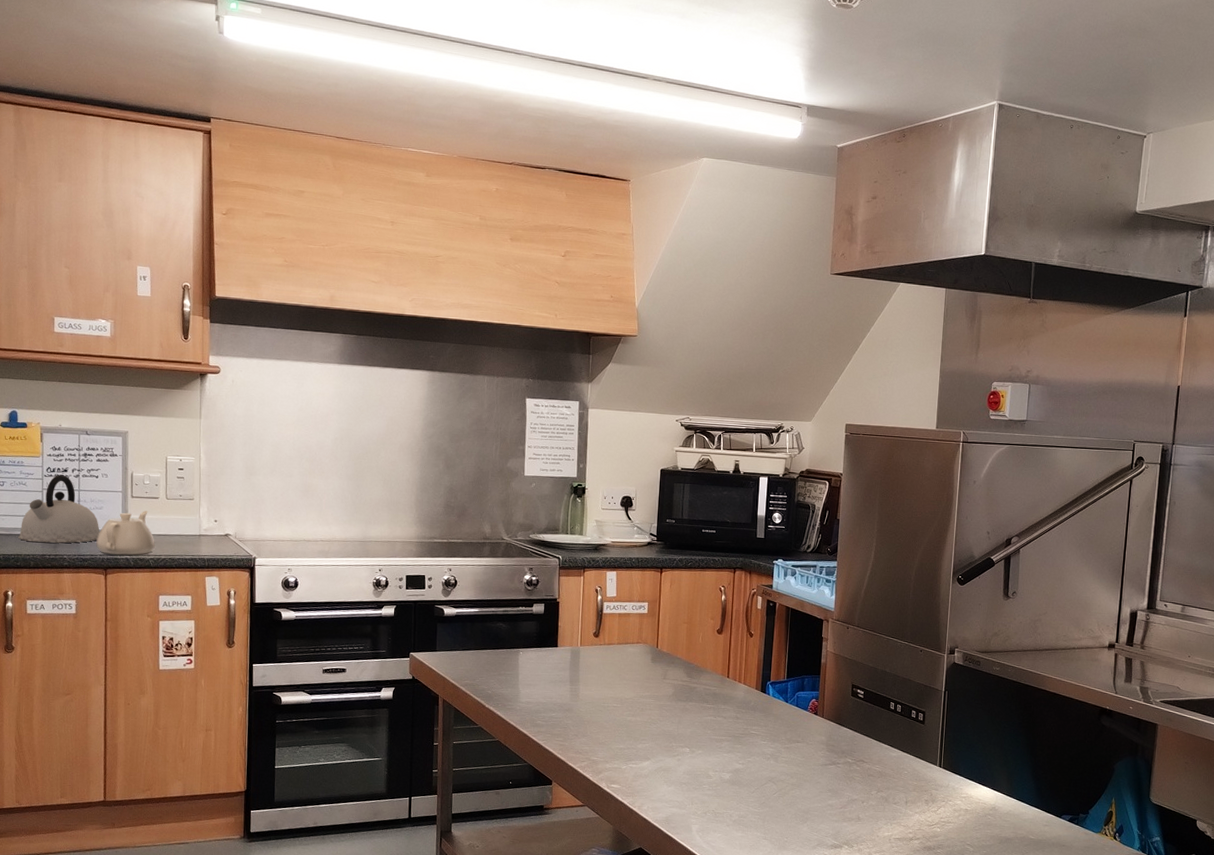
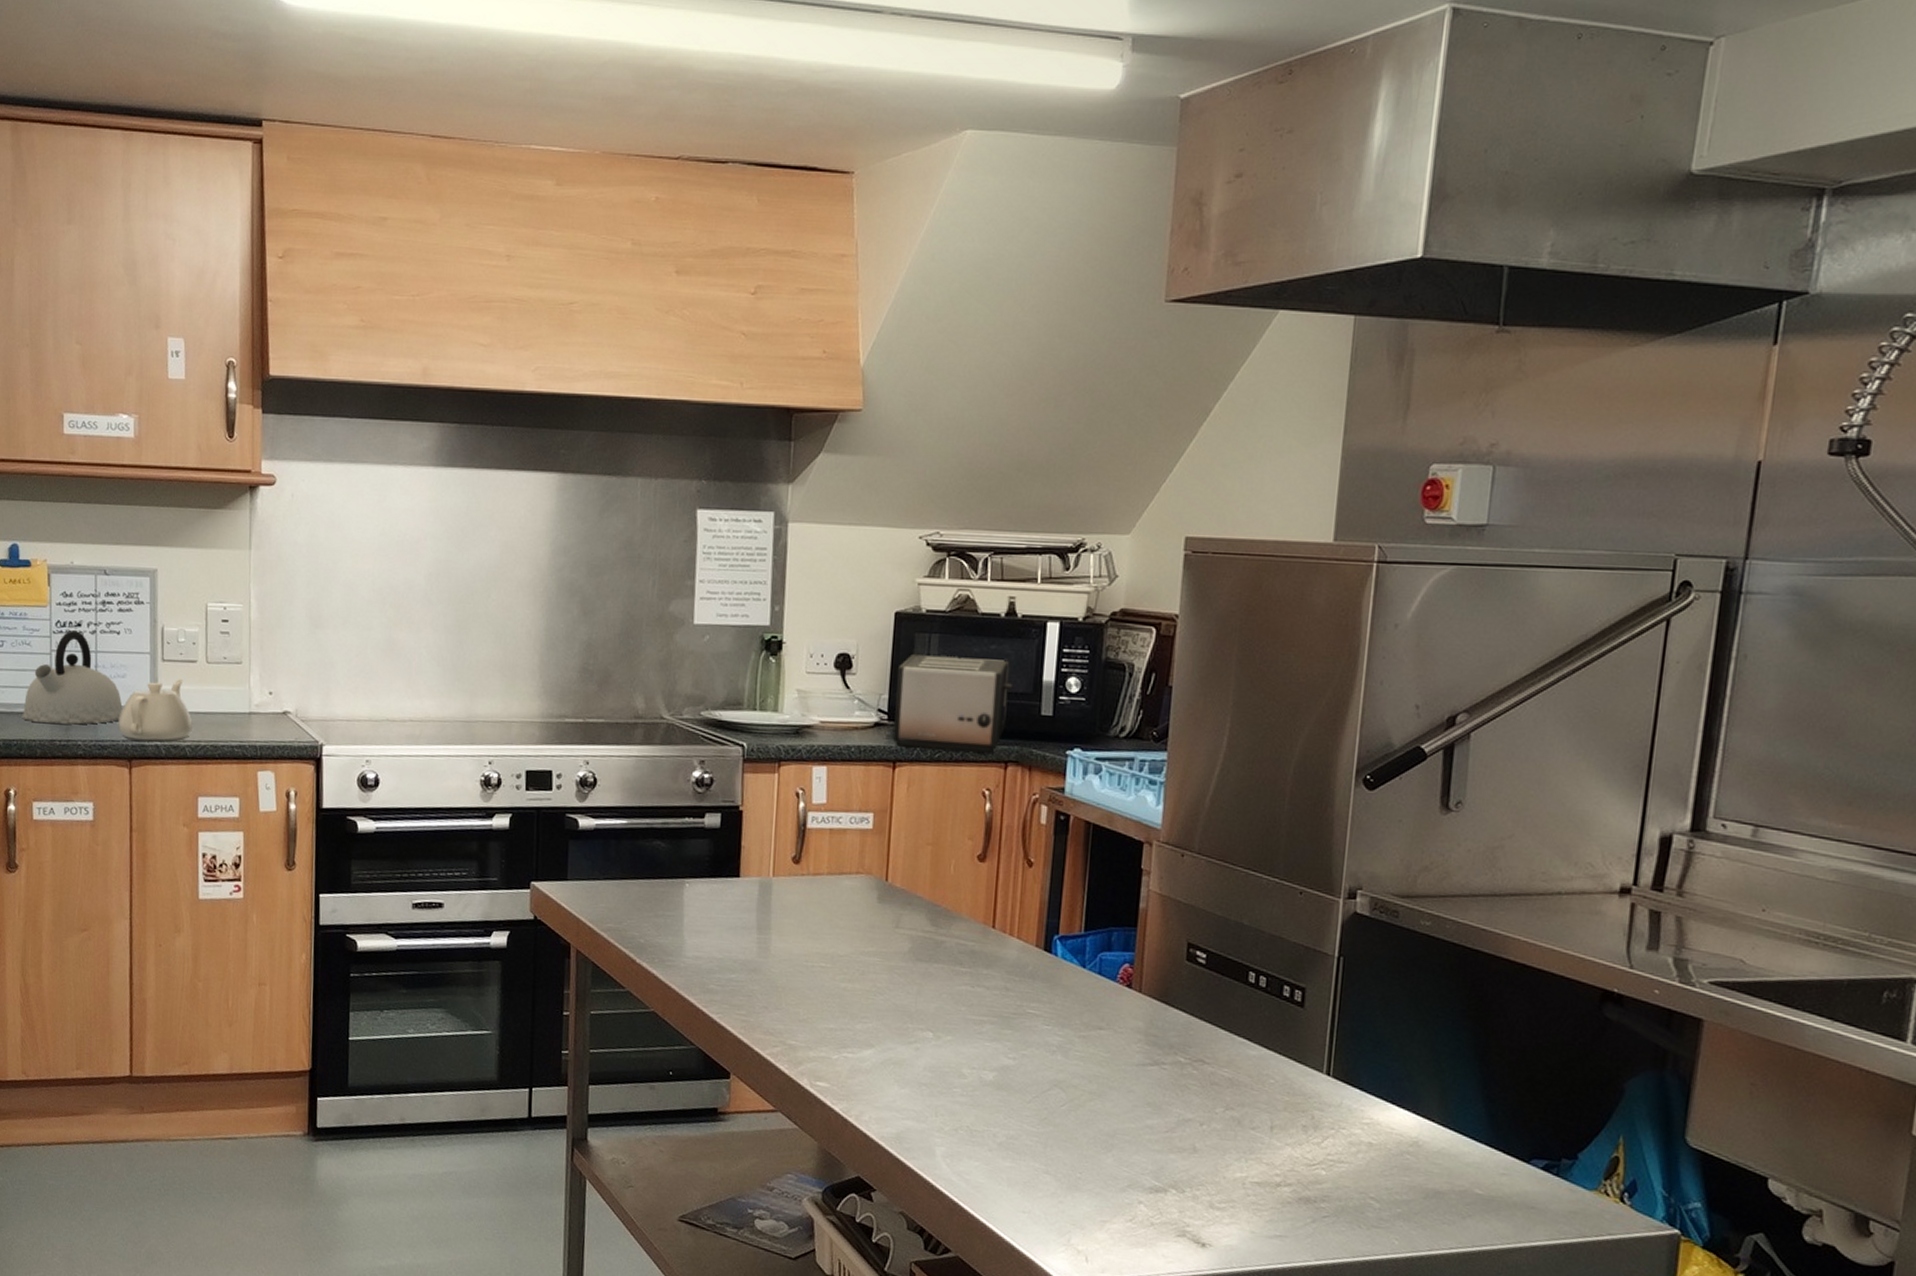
toaster: none [660,497,739,563] -> present [893,654,1013,755]

